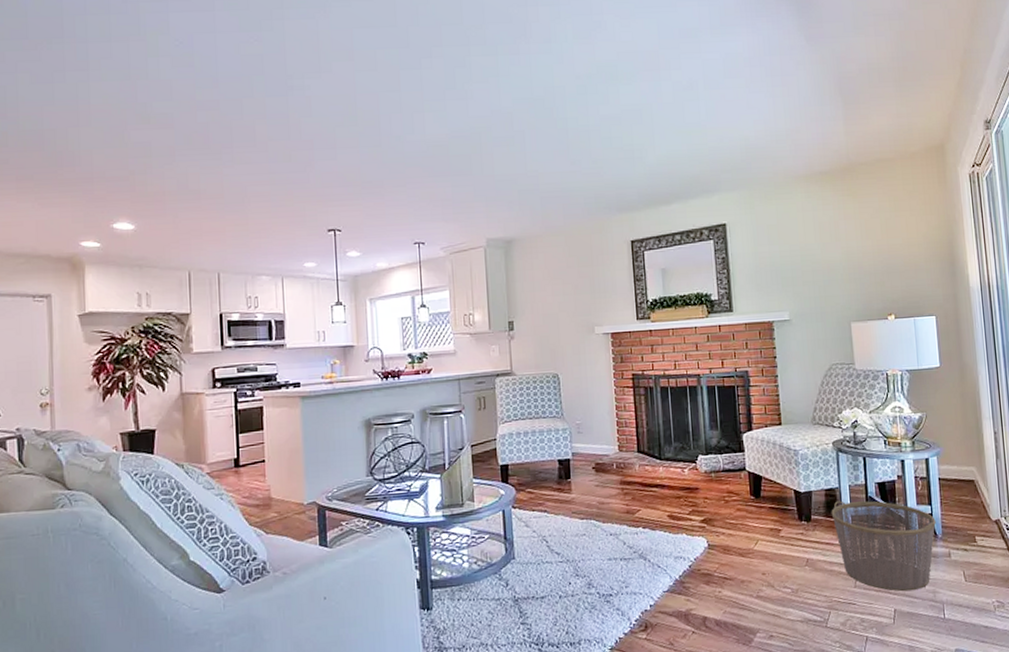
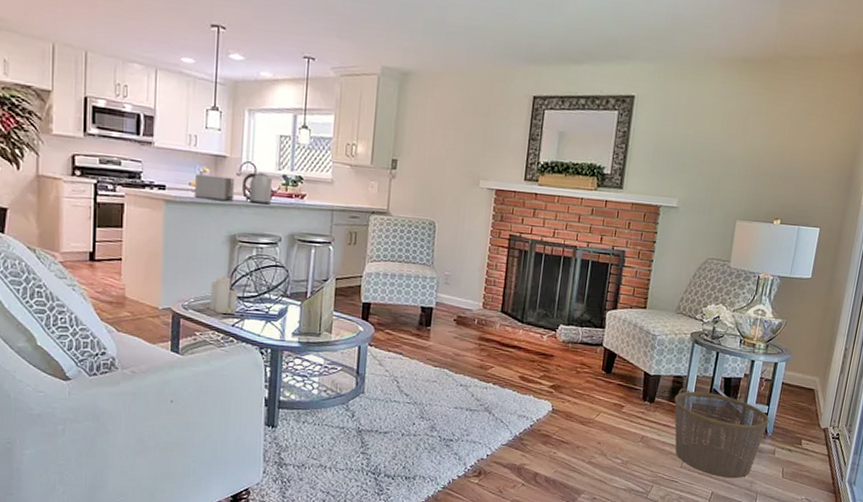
toaster: none [327,364,365,391] -> present [195,174,235,202]
candle: none [351,460,379,499] -> present [209,275,239,314]
kettle: none [371,355,400,387] -> present [242,172,273,206]

